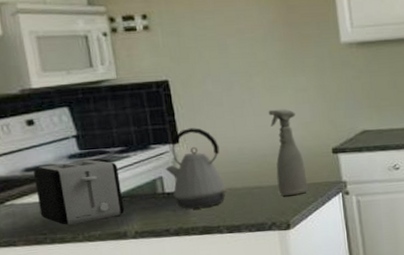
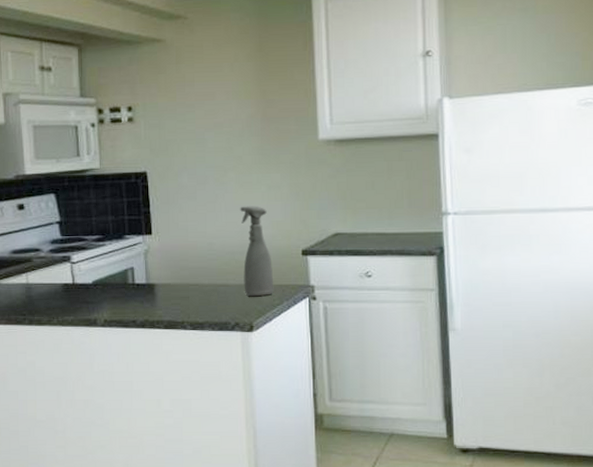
toaster: present [33,159,125,225] -> none [19,245,97,308]
kettle: present [165,127,230,209] -> none [137,220,196,302]

